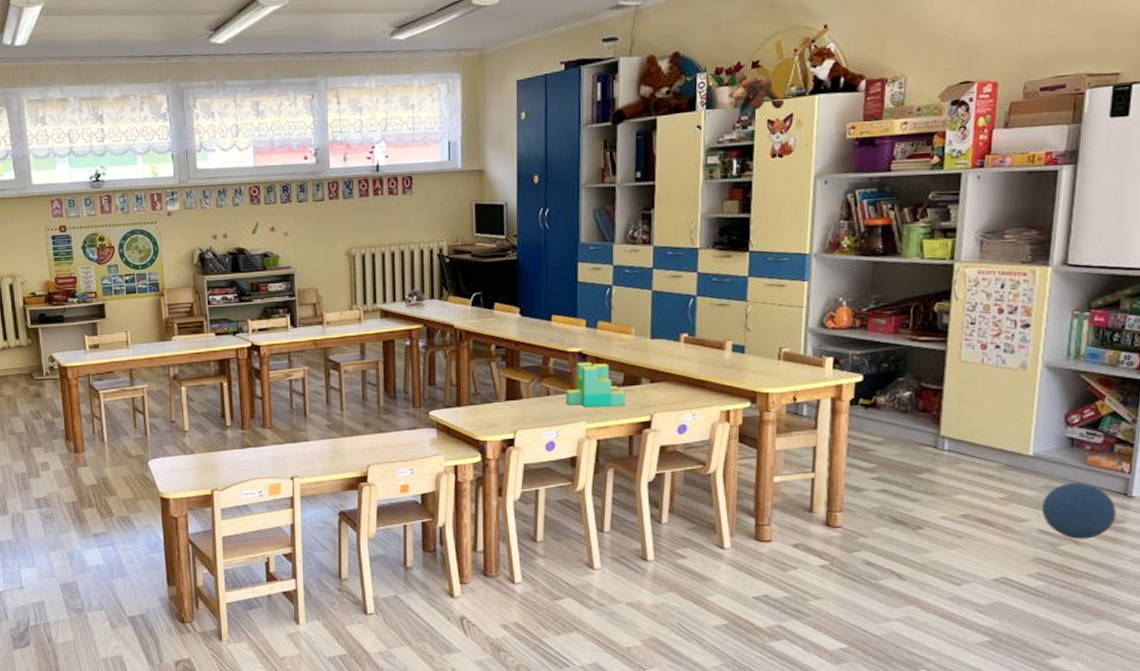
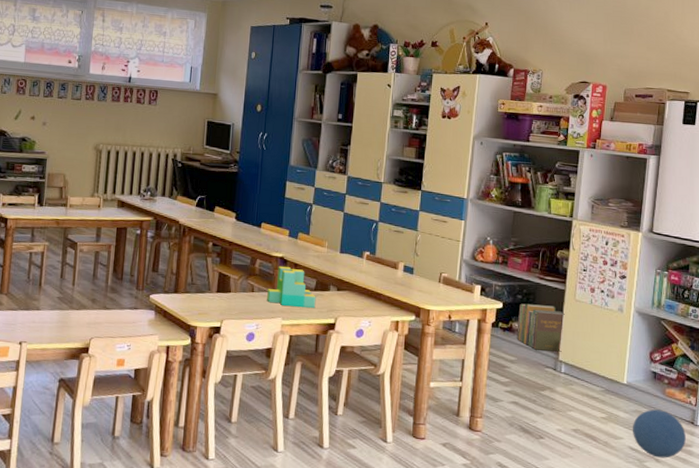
stuffed animal: present [727,71,785,113] -> none [412,47,454,81]
books: none [883,371,947,426] -> present [517,303,565,352]

